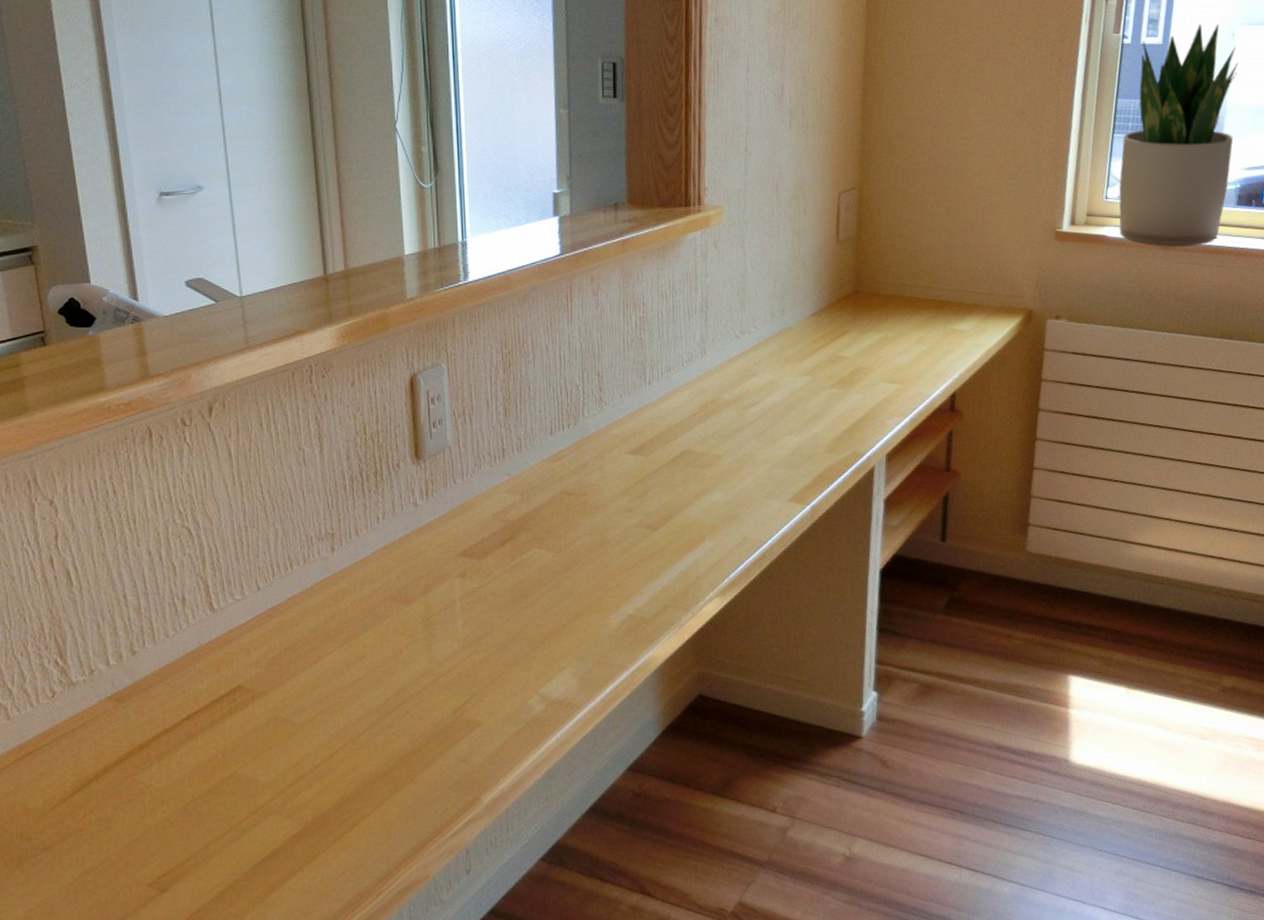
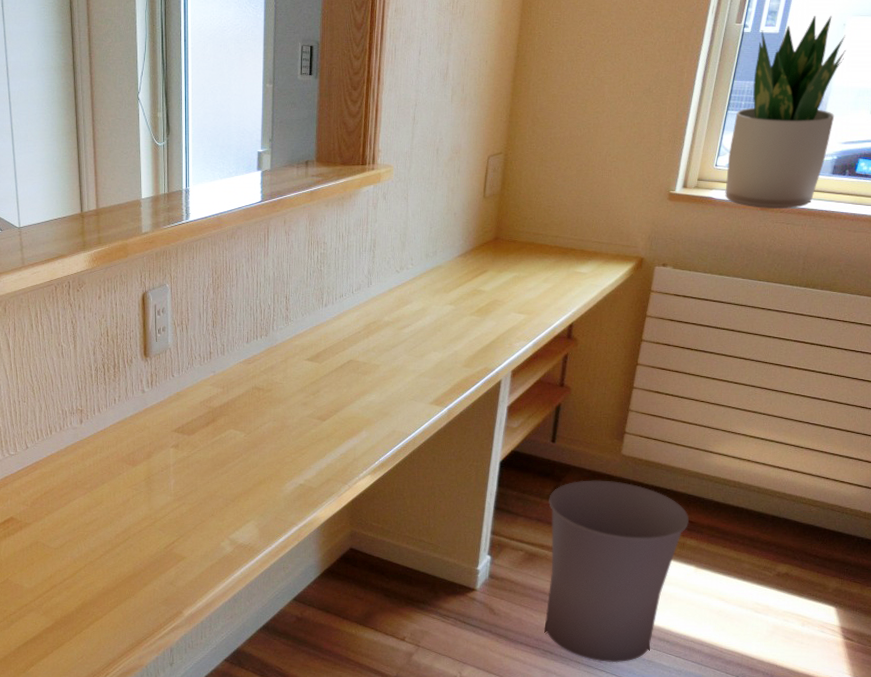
waste bin: none [943,585,1115,819] -> present [545,480,690,663]

